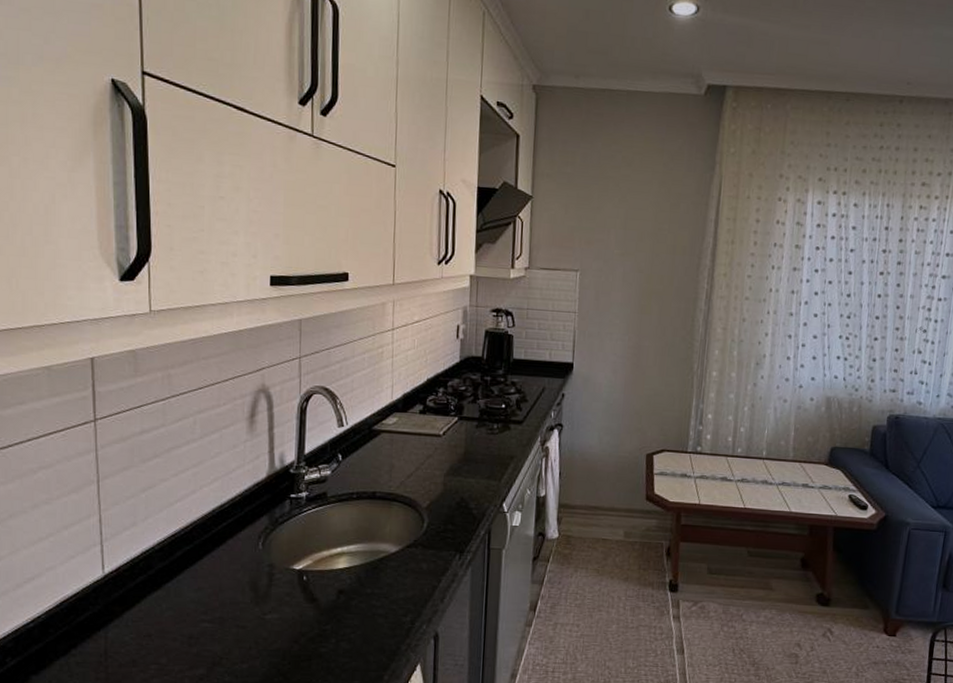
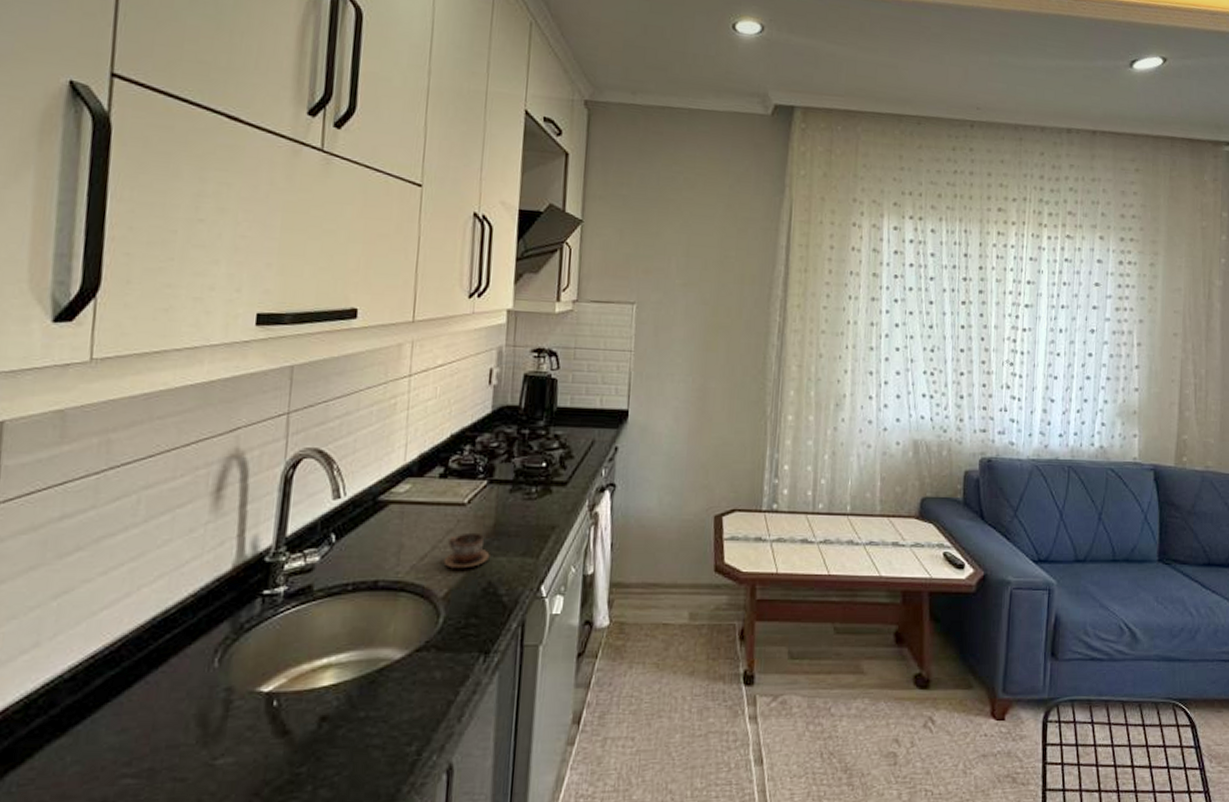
cup: none [425,458,462,486] -> present [443,532,490,569]

